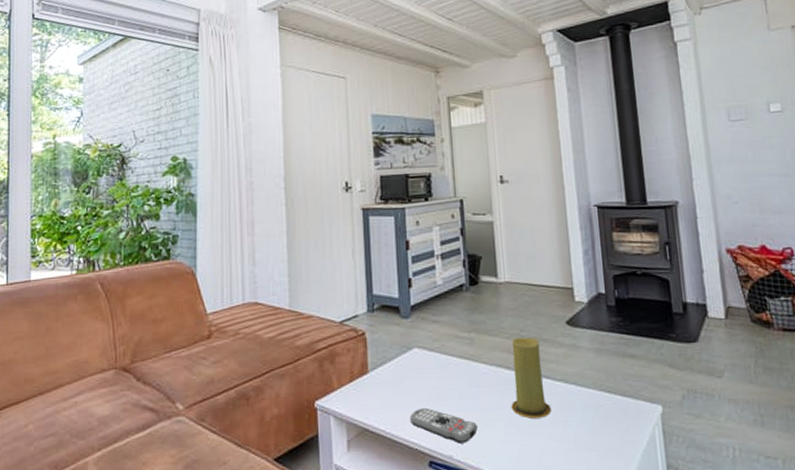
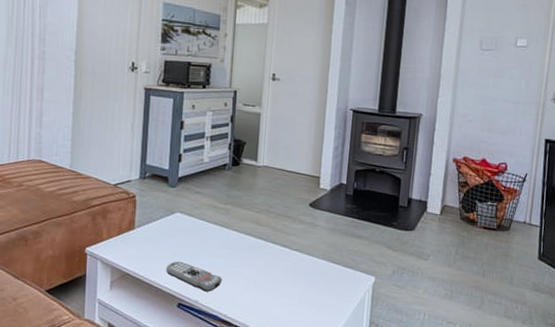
candle: present [511,337,552,418] -> none [252,212,285,278]

